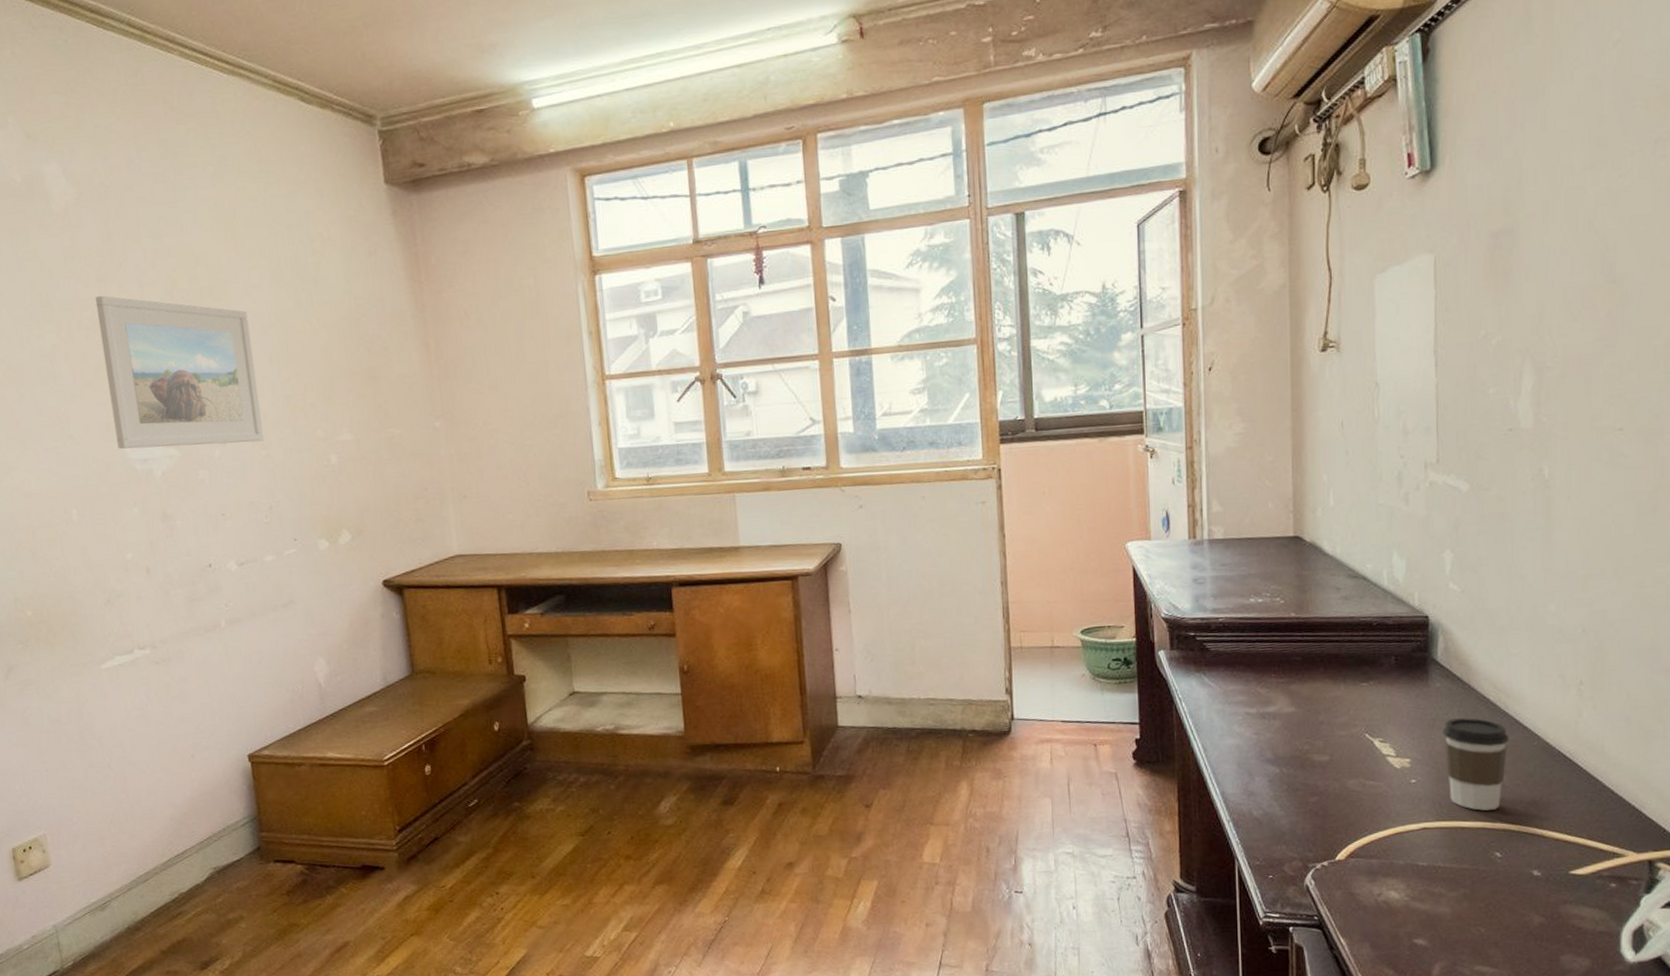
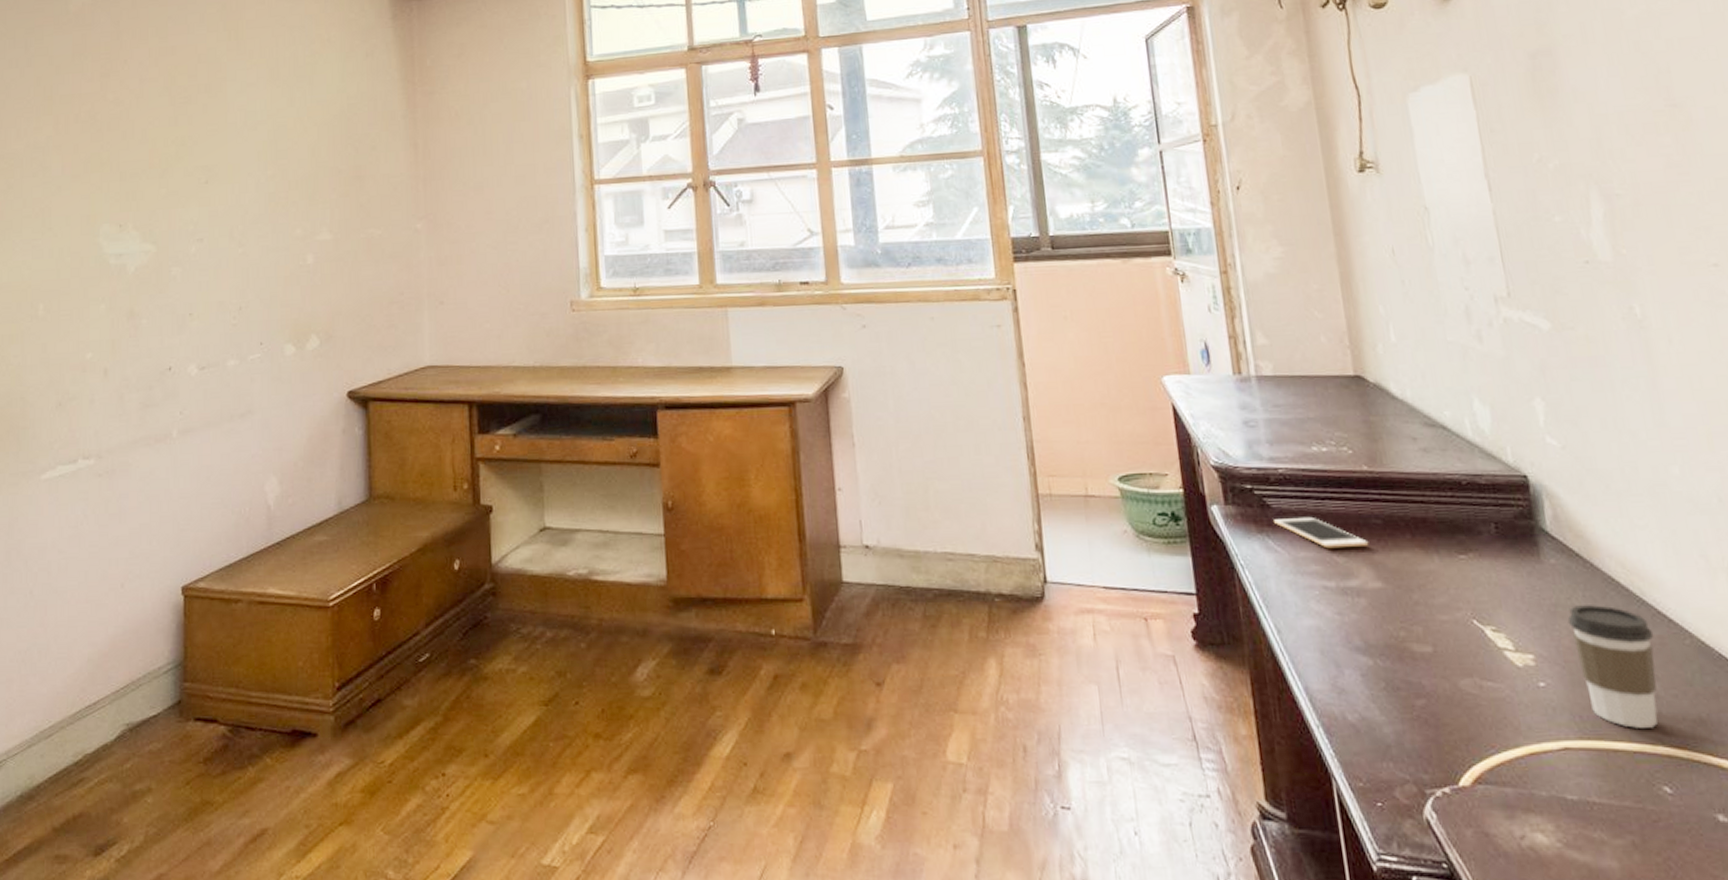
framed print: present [95,295,265,449] -> none [95,90,242,243]
cell phone: none [1211,657,1288,682] -> present [1274,516,1369,549]

